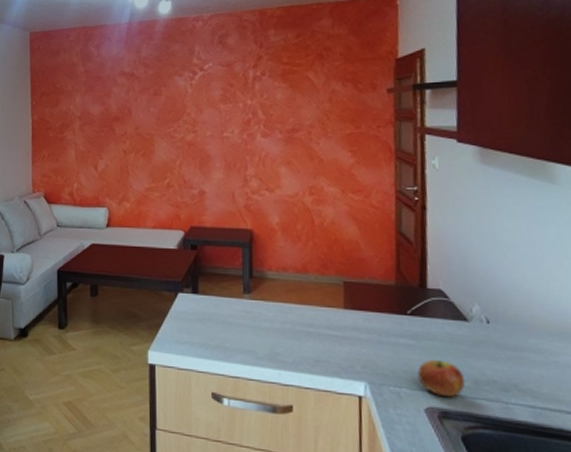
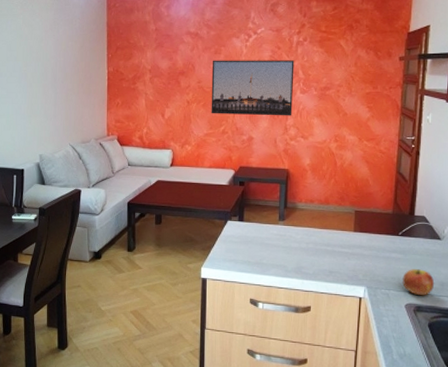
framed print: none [151,98,253,165] -> present [211,60,295,116]

